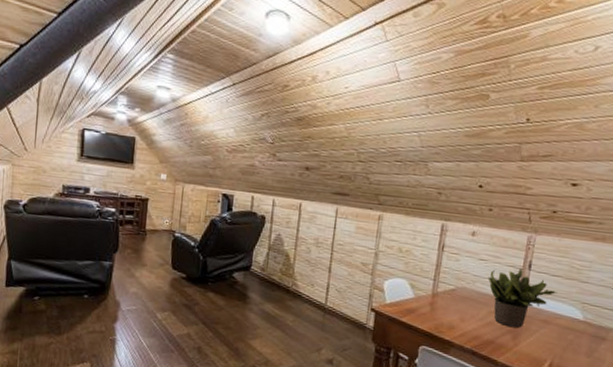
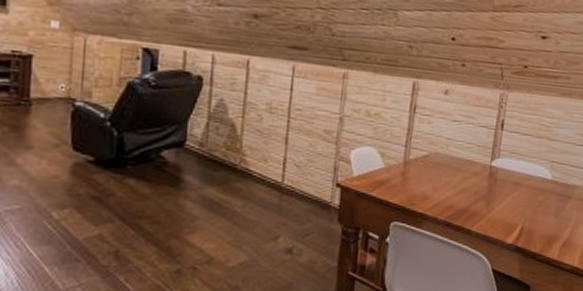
potted plant: present [487,268,558,328] -> none [461,128,529,194]

